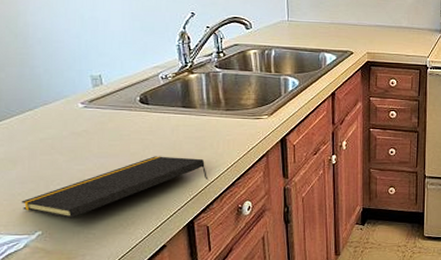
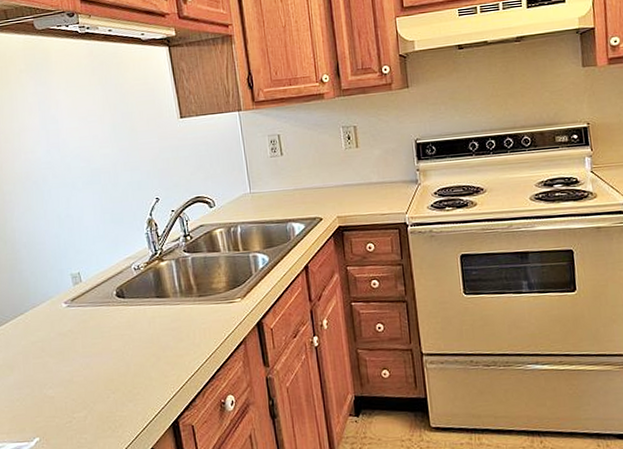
notepad: present [21,156,209,219] -> none [20,351,189,424]

